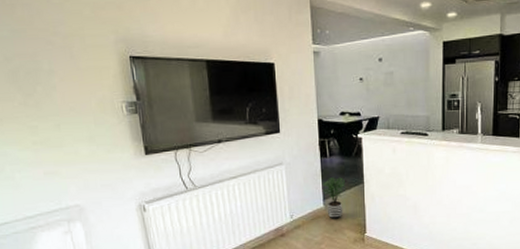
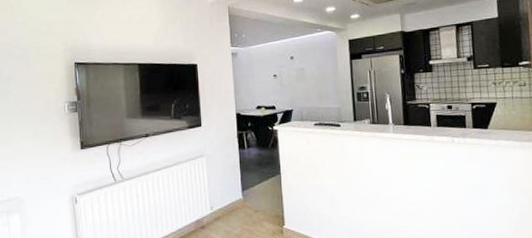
potted plant: present [322,177,345,219] -> none [240,168,263,211]

